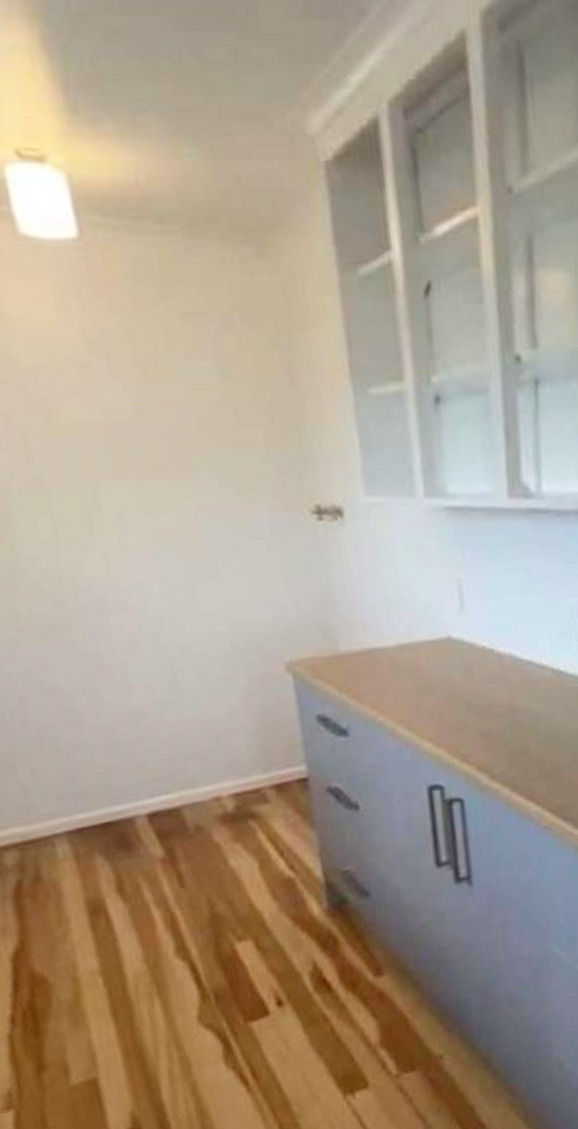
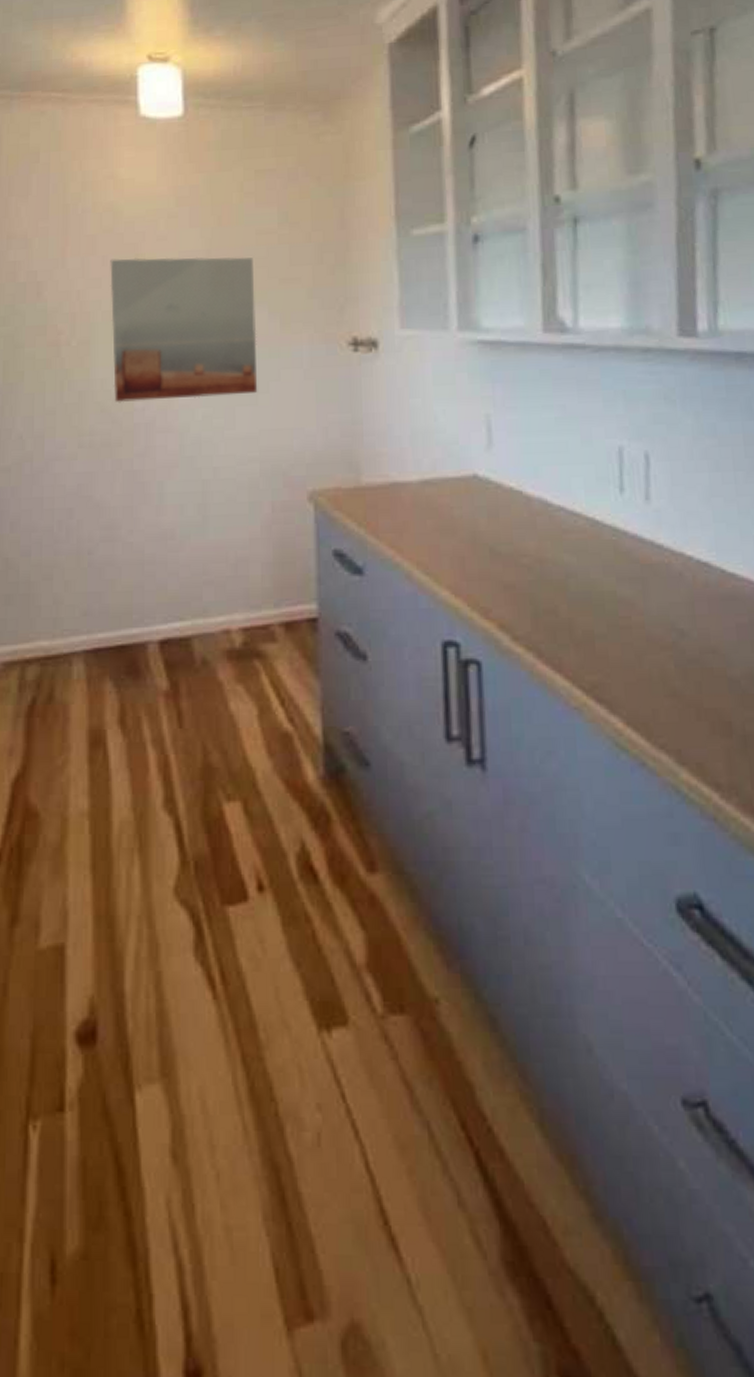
wall art: none [14,415,219,583] -> present [110,257,258,403]

